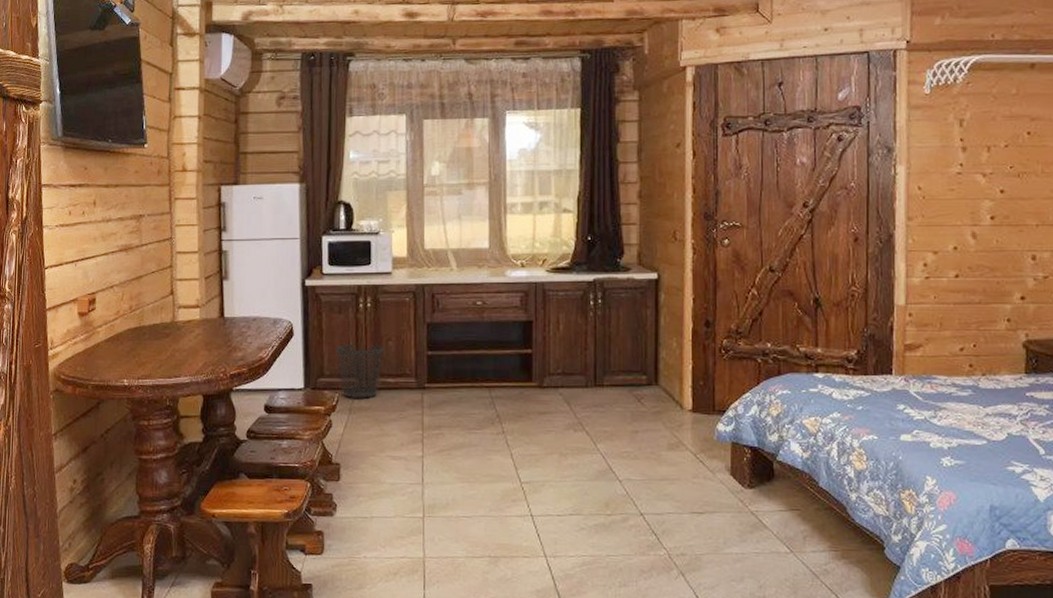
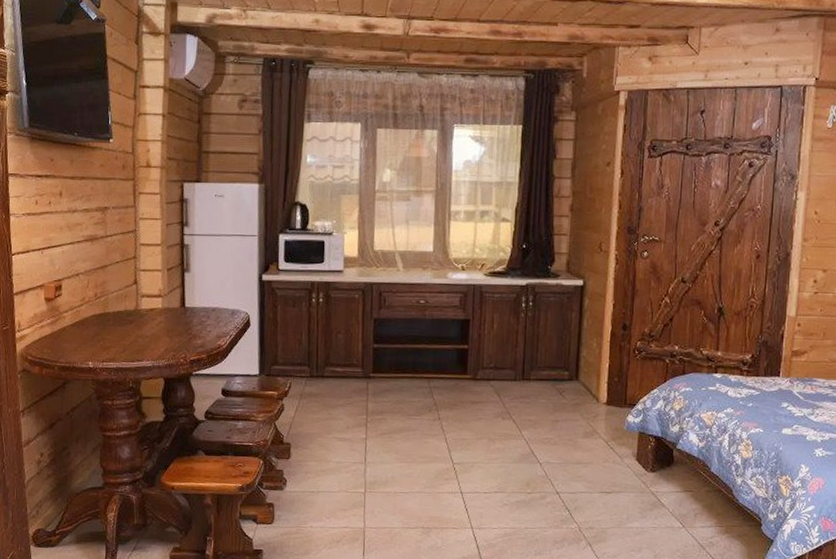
wastebasket: present [335,344,384,398] -> none [289,335,334,385]

